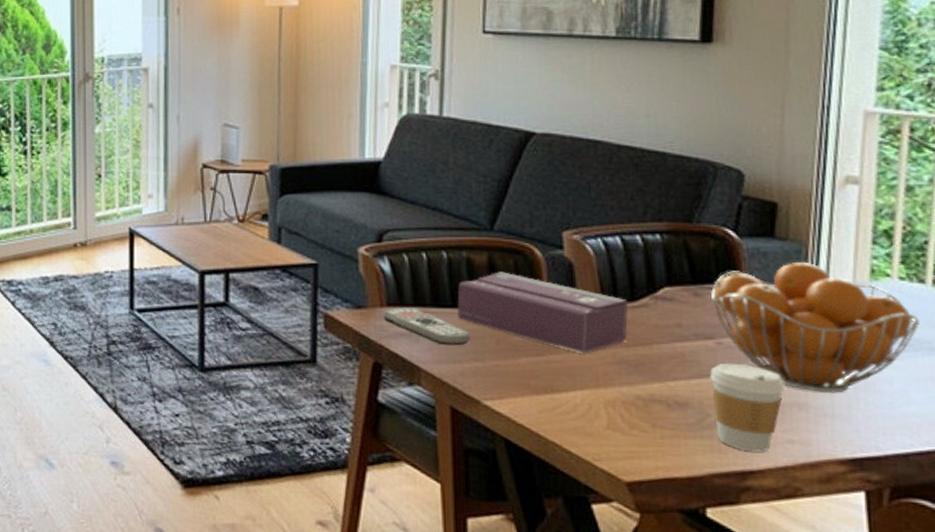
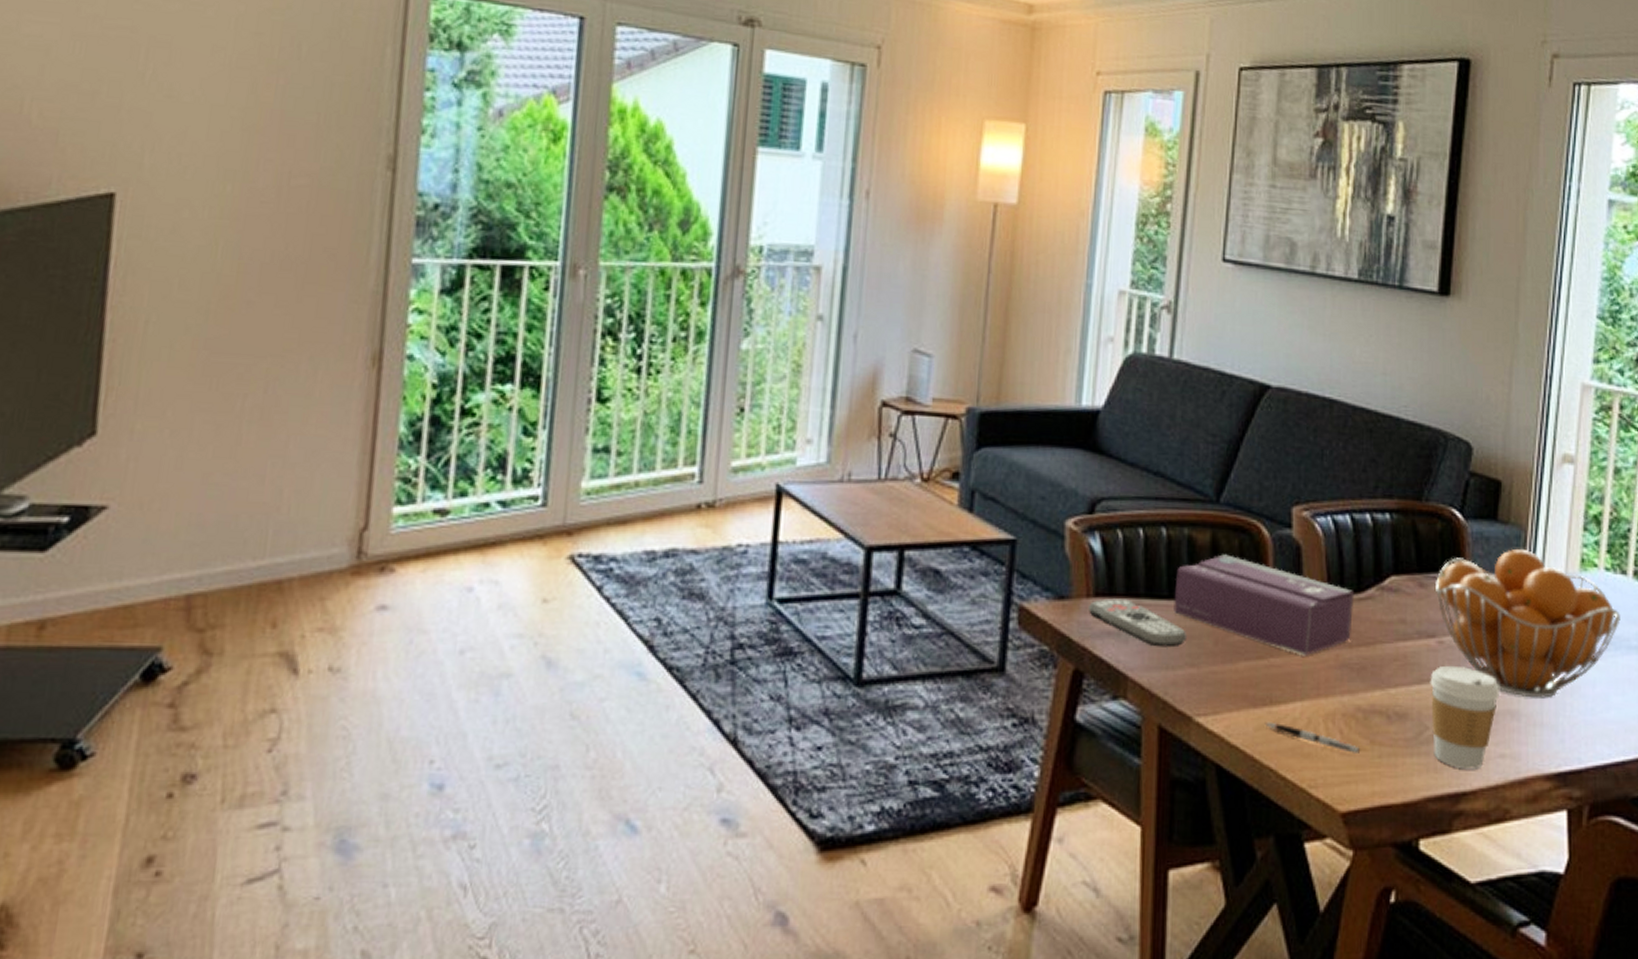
pen: none [547,406,643,436] -> present [1265,721,1361,755]

